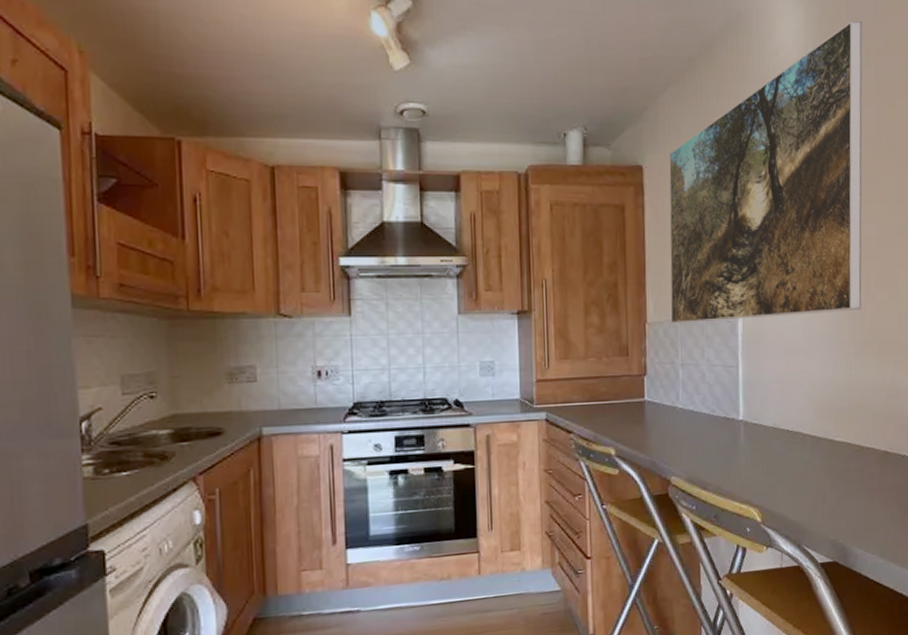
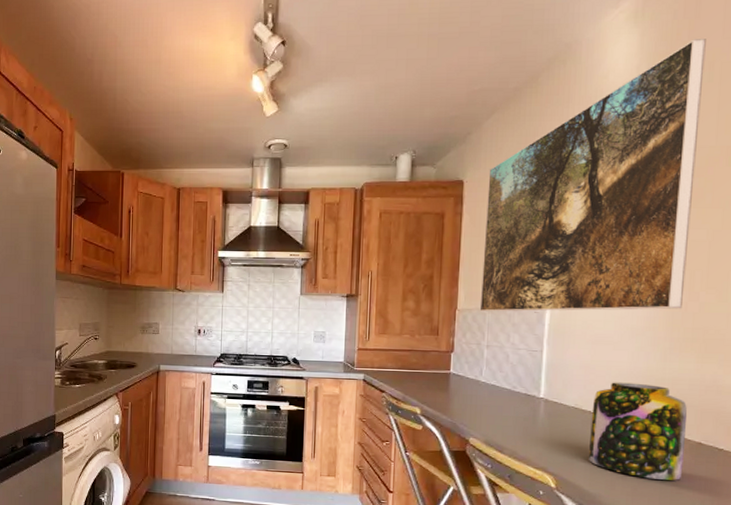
jar: none [789,393,874,497] -> present [589,382,687,480]

